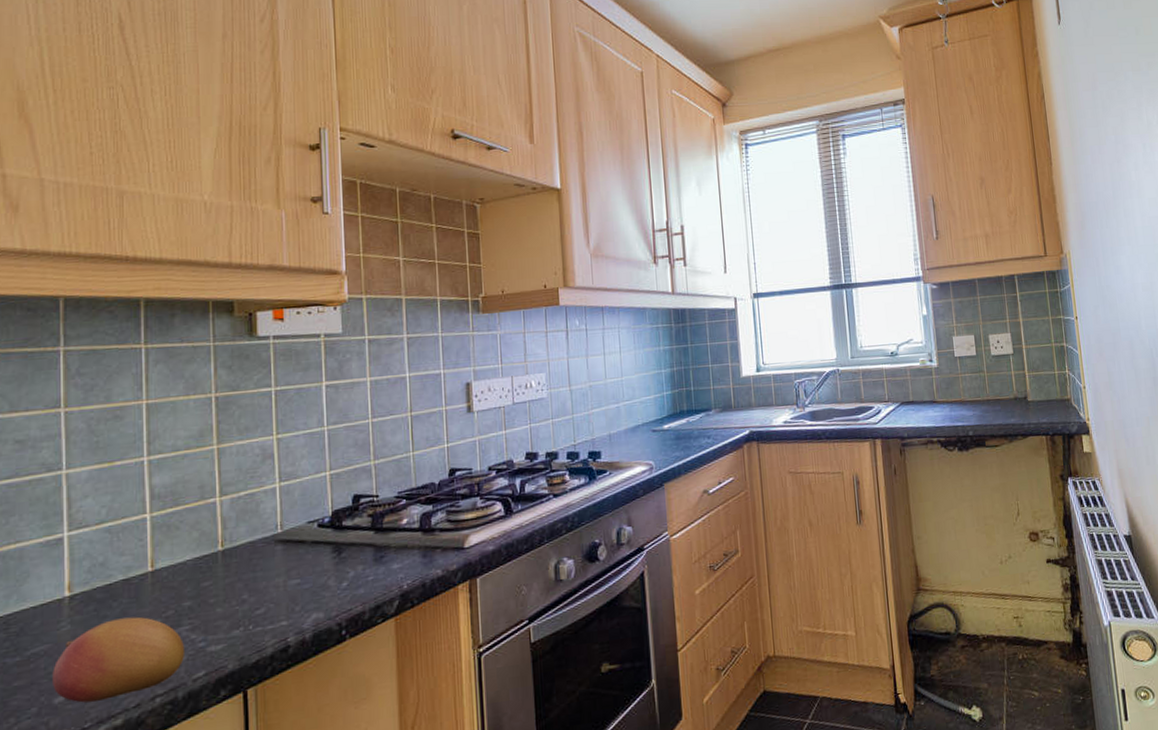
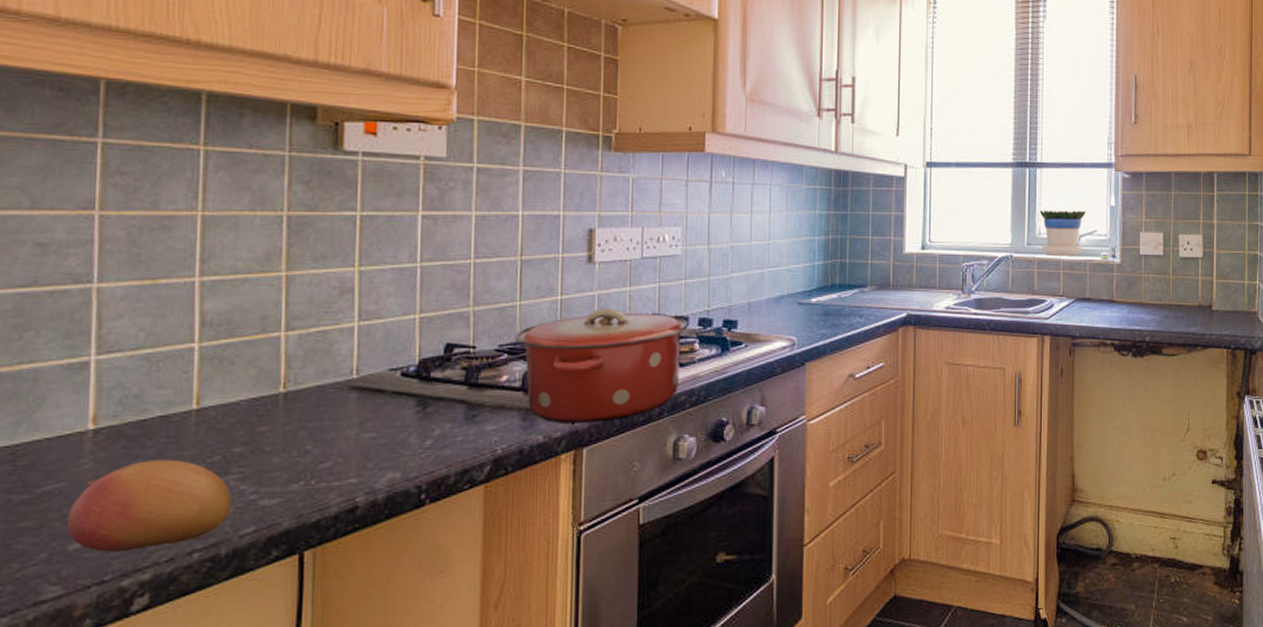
casserole: none [411,451,560,557] -> present [514,309,690,425]
flowerpot: none [860,322,902,367] -> present [1040,209,1086,257]

